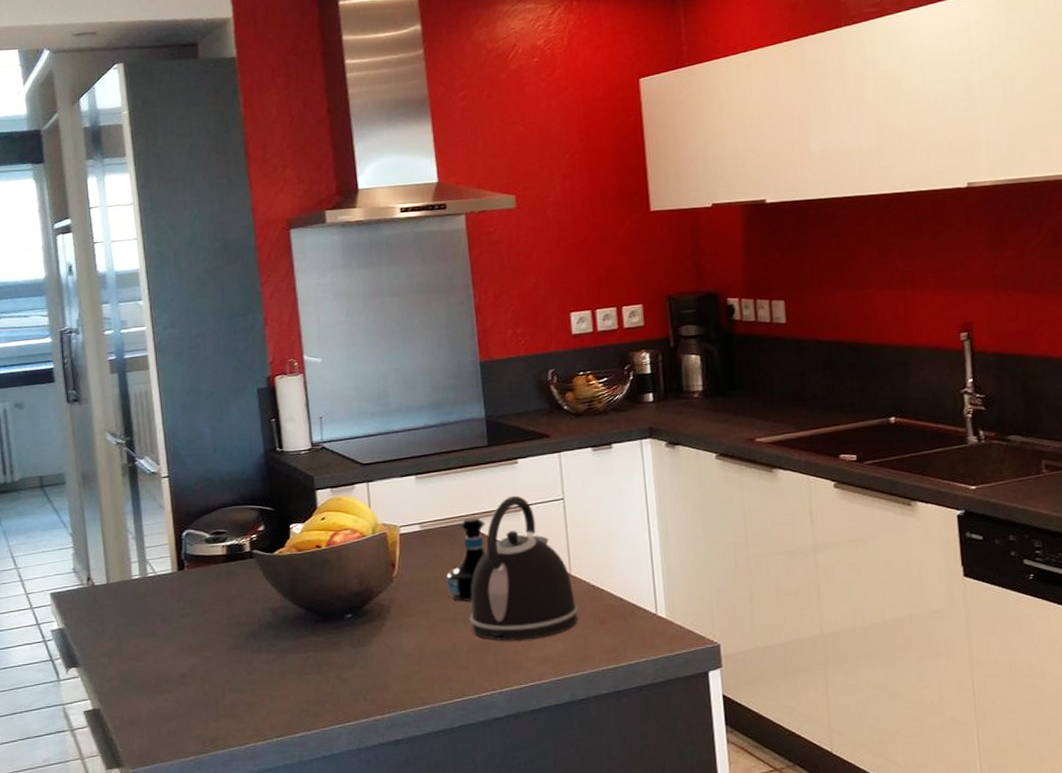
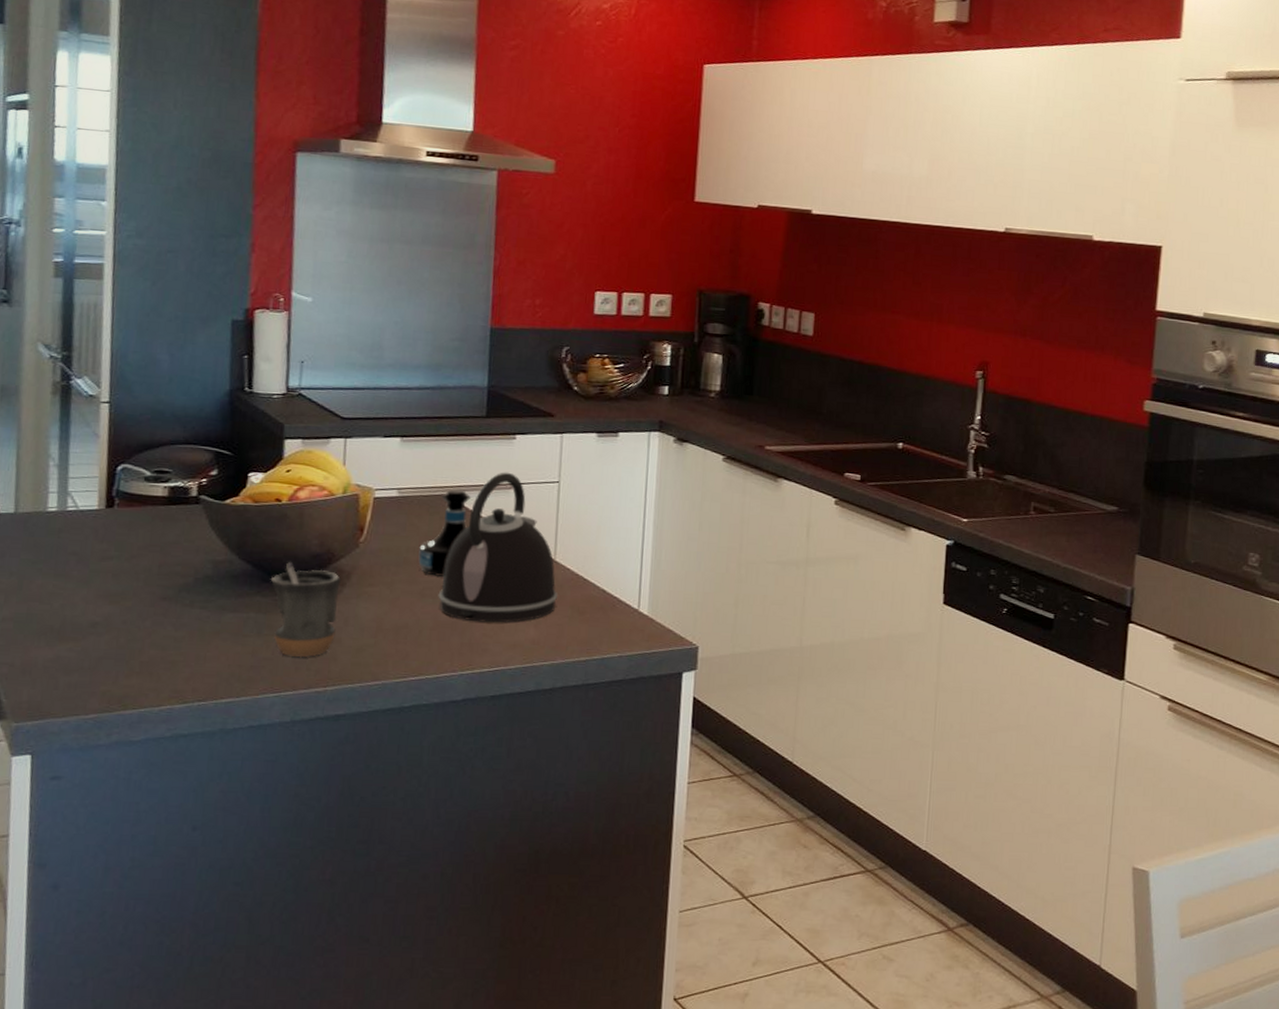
mug: none [321,602,384,690] -> present [270,562,341,658]

